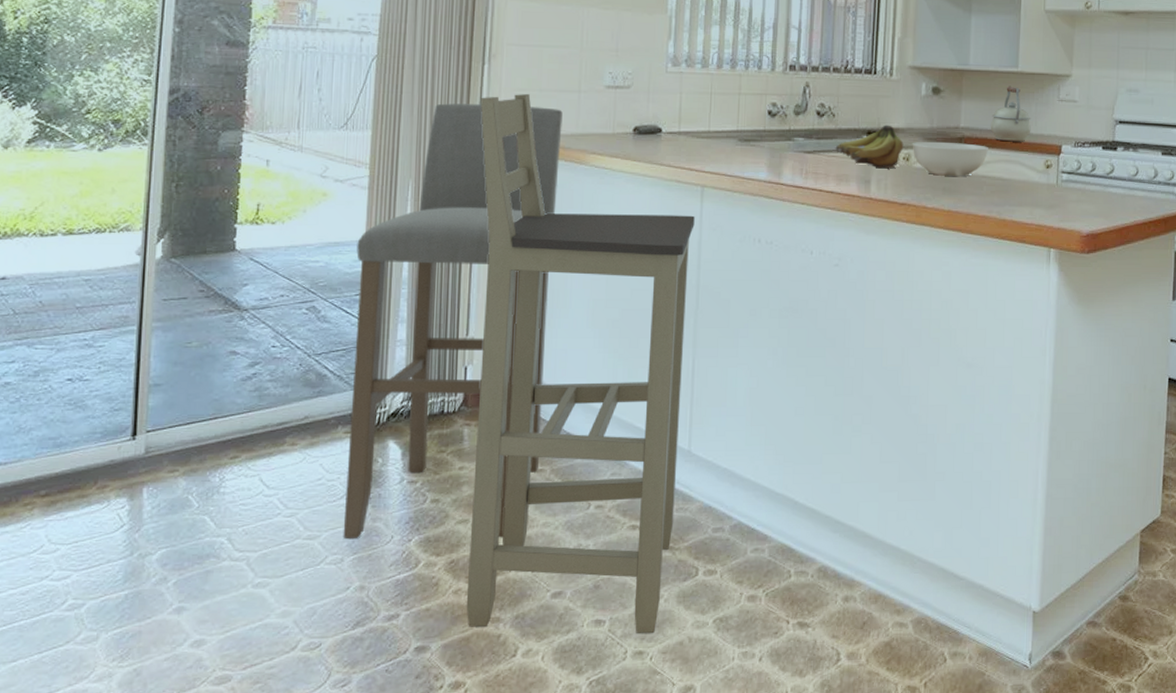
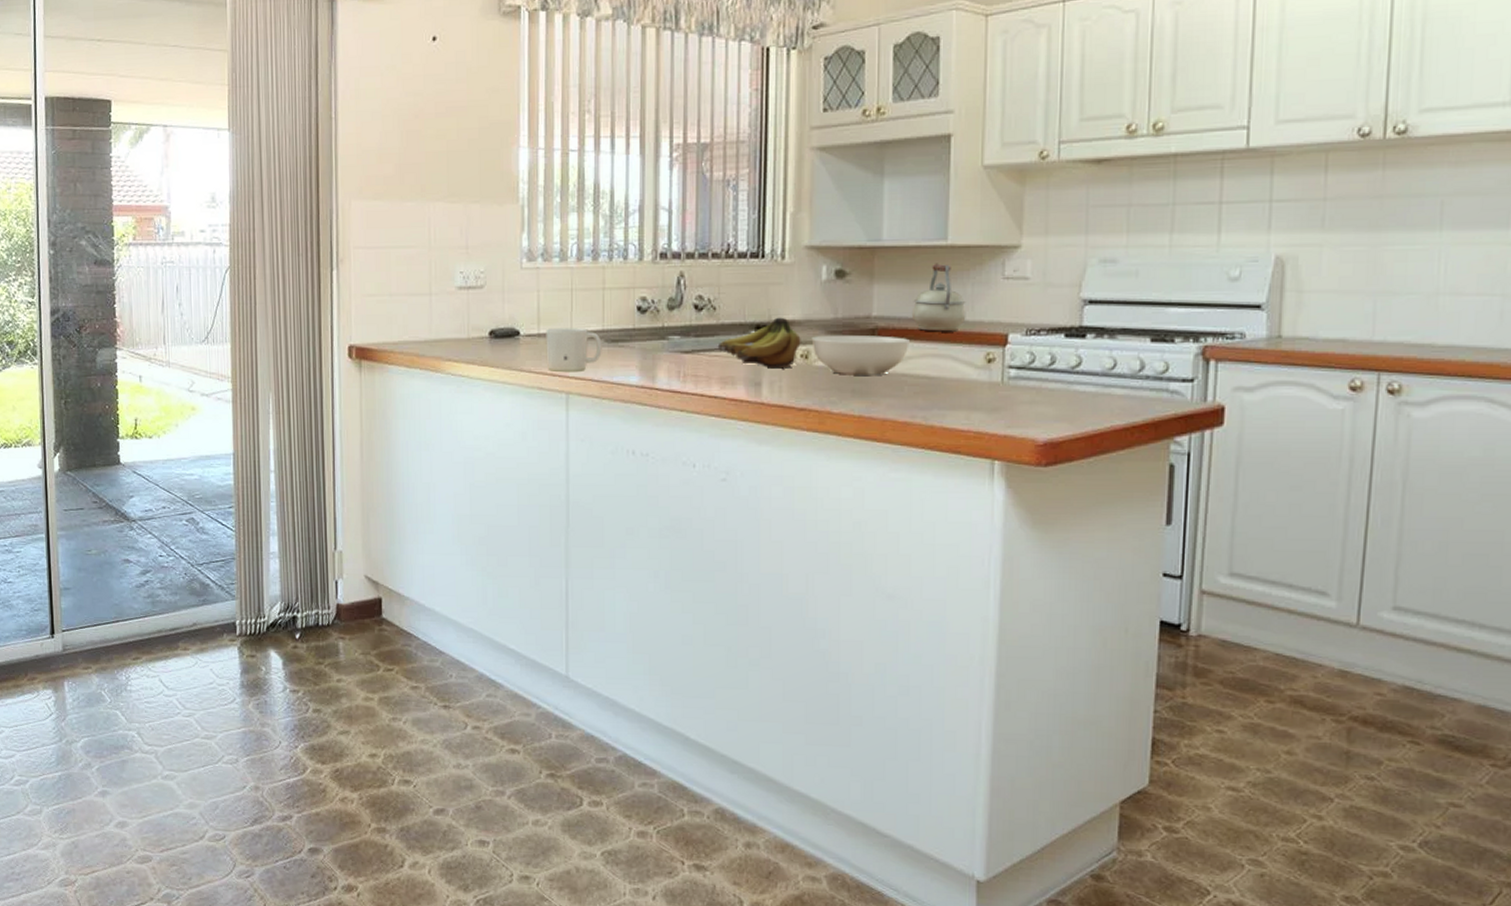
bar stool: present [343,103,563,538] -> none [226,312,415,750]
bar stool: present [466,93,695,633] -> none [331,298,561,859]
mug: none [685,127,736,168] -> present [546,328,602,373]

